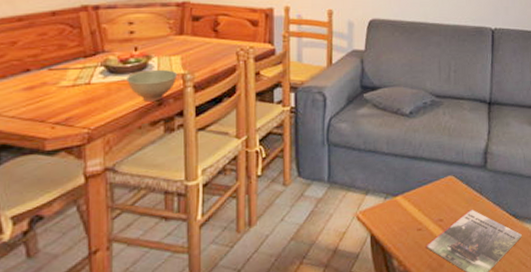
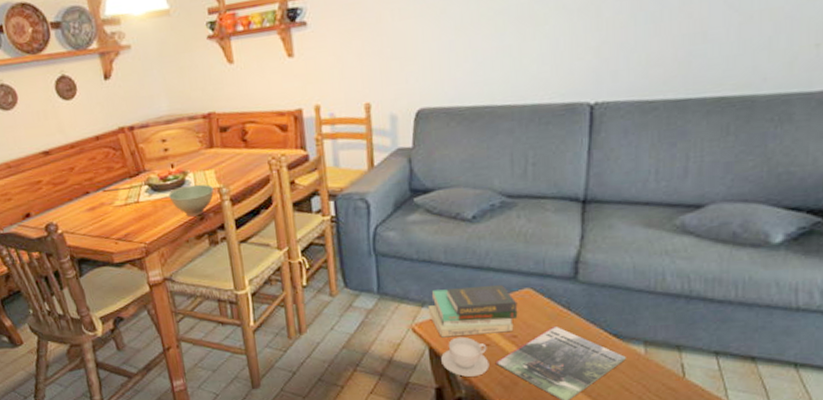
books: none [371,172,444,224] -> present [427,284,518,338]
teacup: none [381,222,421,262] -> present [441,336,490,377]

